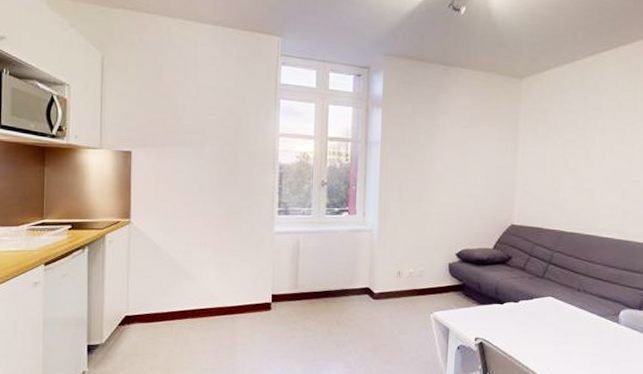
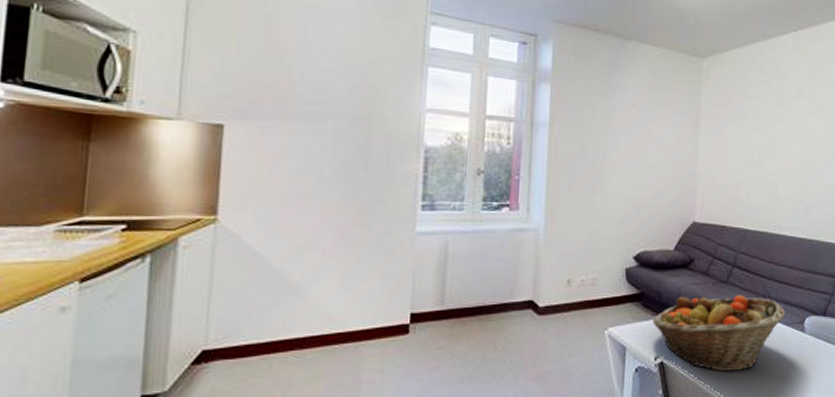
fruit basket: none [473,288,601,354] -> present [652,295,786,371]

